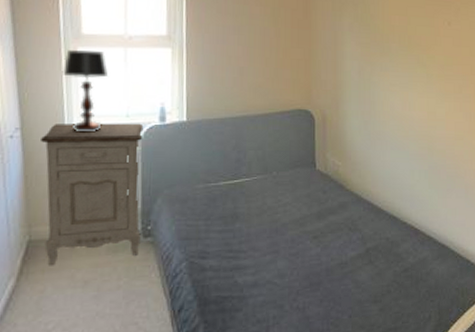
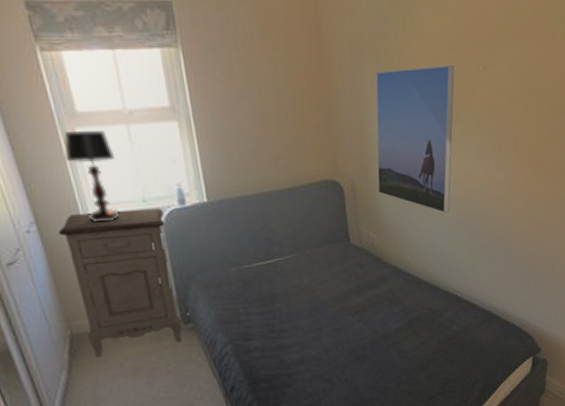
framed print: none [346,18,422,146] -> present [375,66,455,213]

